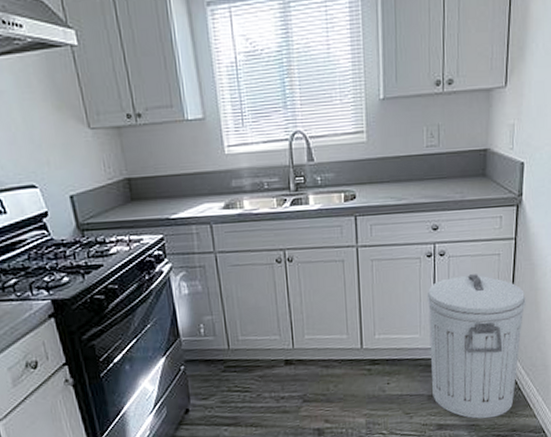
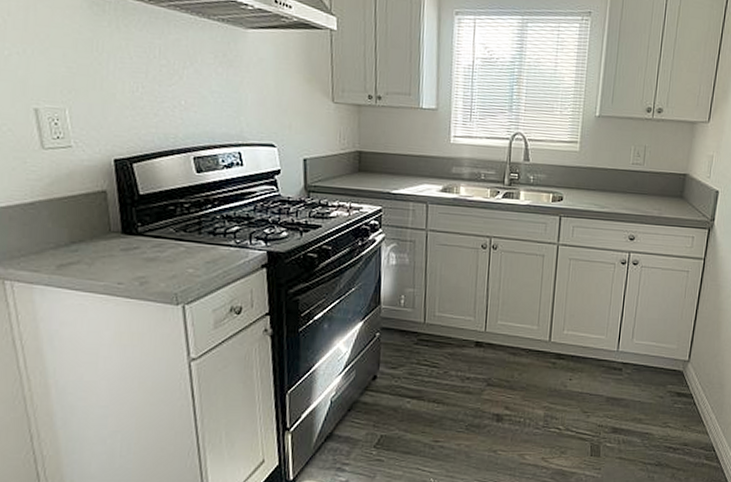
trash can: present [427,274,526,419] -> none [611,286,709,429]

